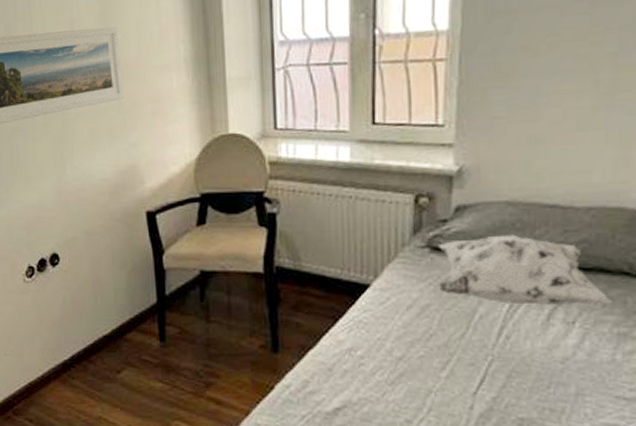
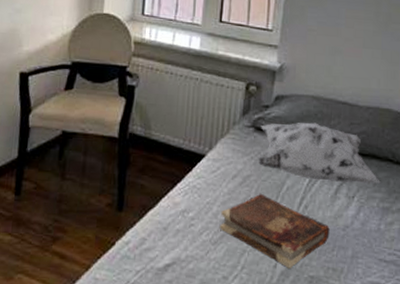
book: none [395,324,543,411] -> present [219,193,330,270]

